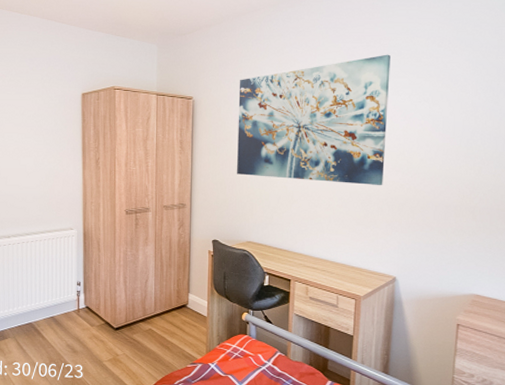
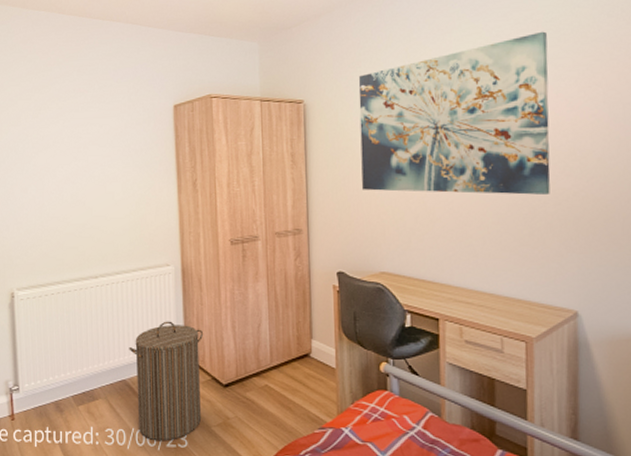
laundry hamper: none [35,275,99,373] -> present [129,321,203,441]

